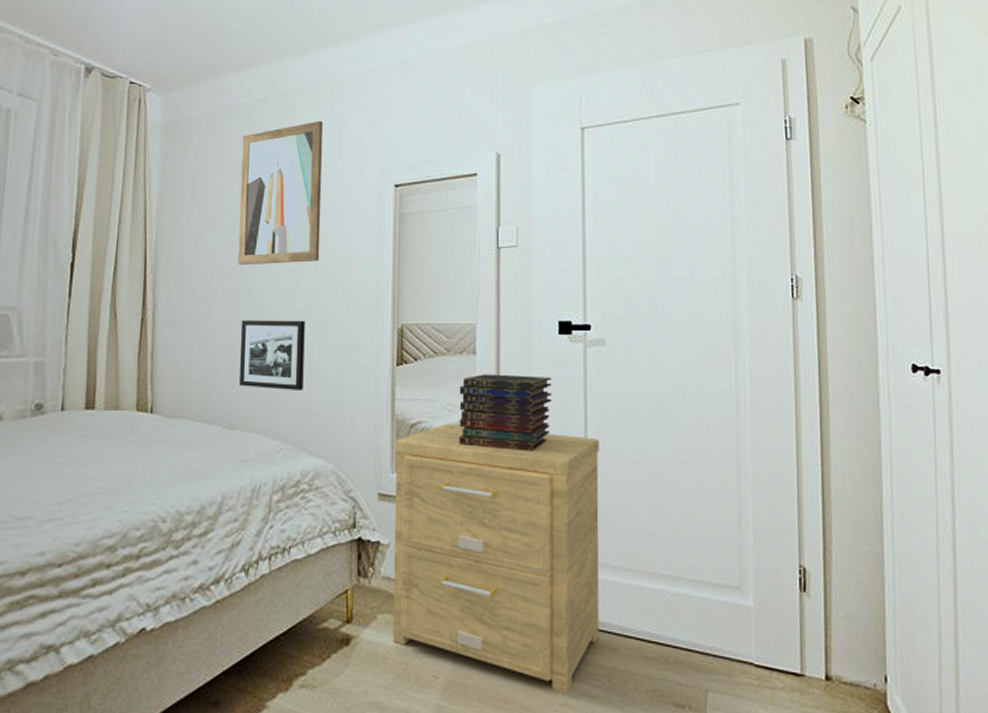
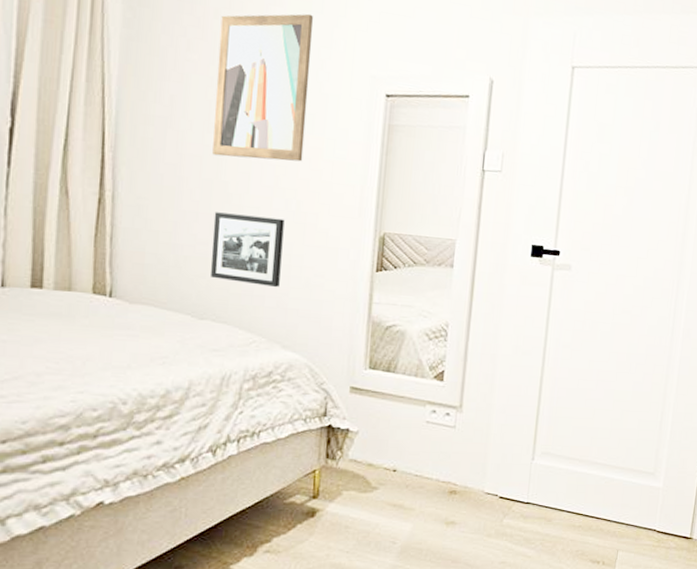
side table: present [392,424,599,694] -> none [355,328,556,554]
book stack: present [459,374,552,451] -> none [430,286,521,358]

